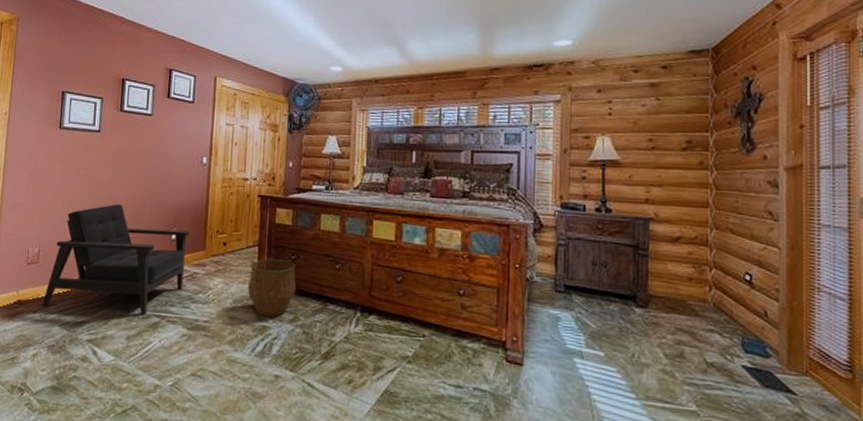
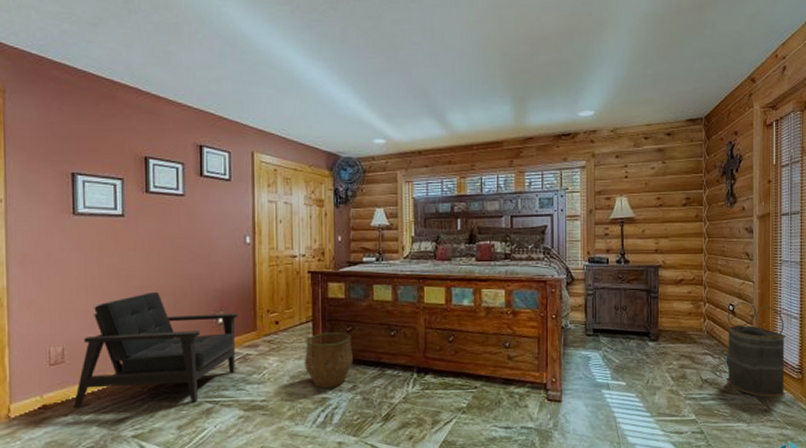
basket: none [741,271,828,400] -> present [727,301,786,398]

